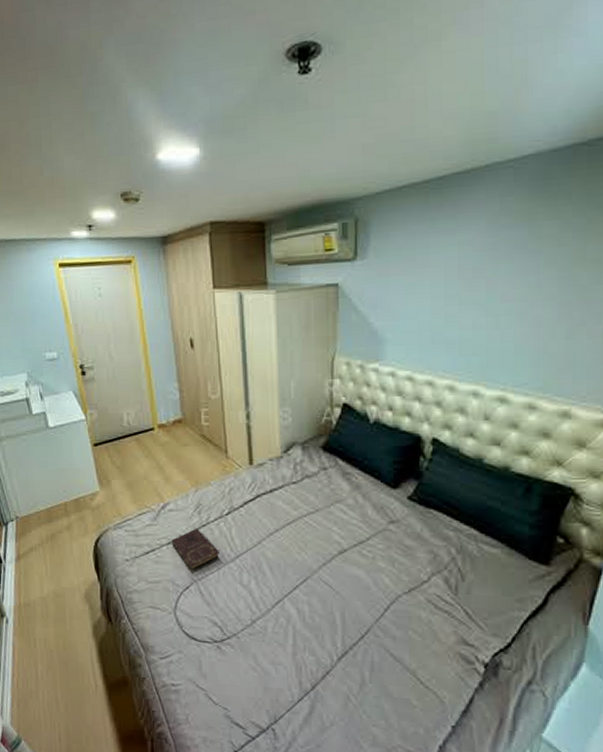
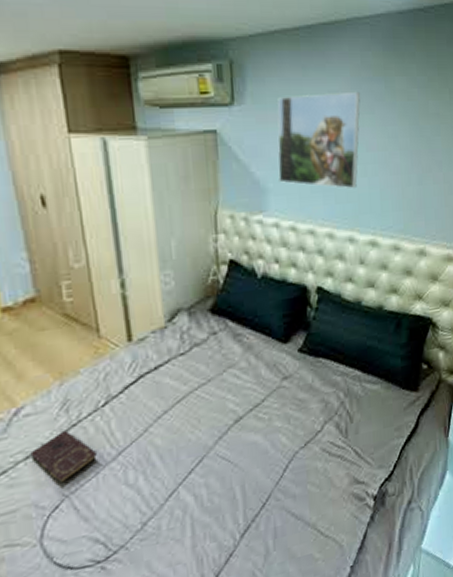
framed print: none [397,240,496,342] -> present [276,91,360,189]

